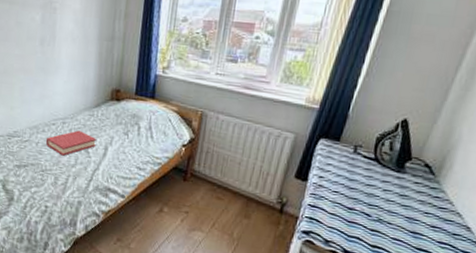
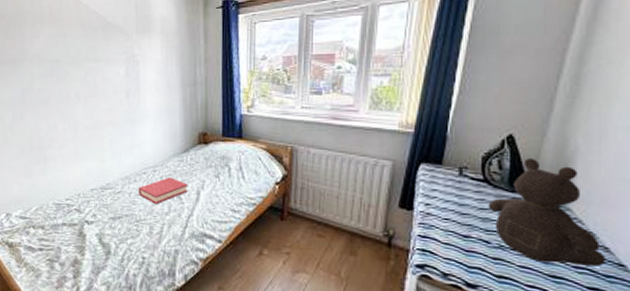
teddy bear: none [374,143,467,243] -> present [488,159,605,267]

